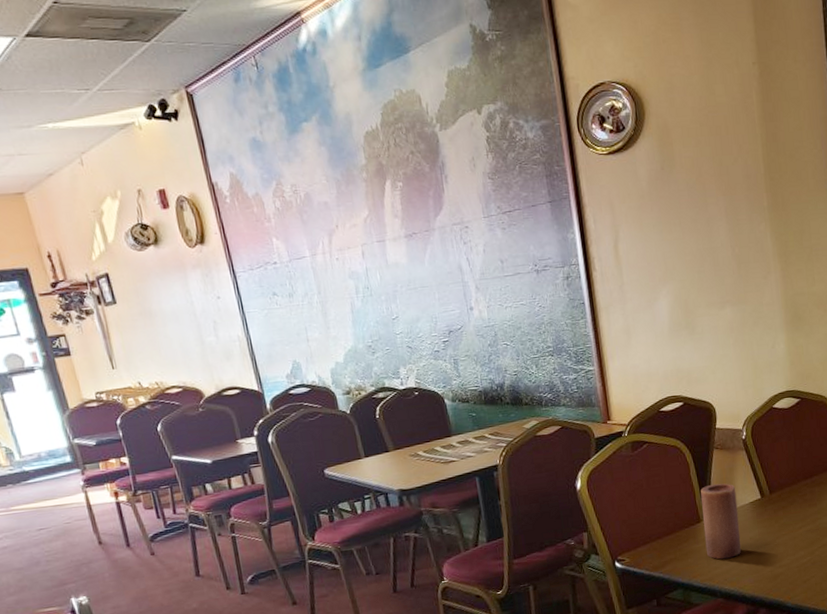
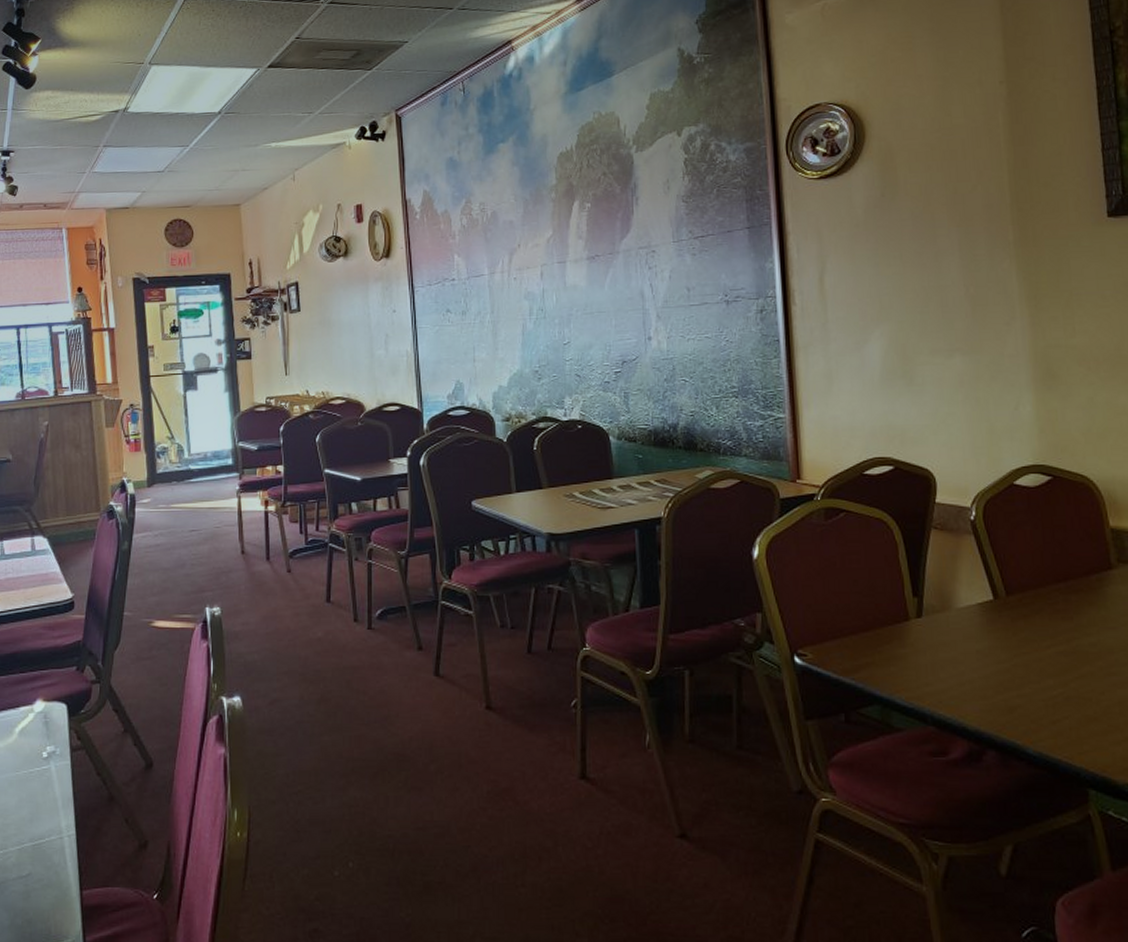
candle: present [701,483,741,560] -> none [911,573,964,674]

